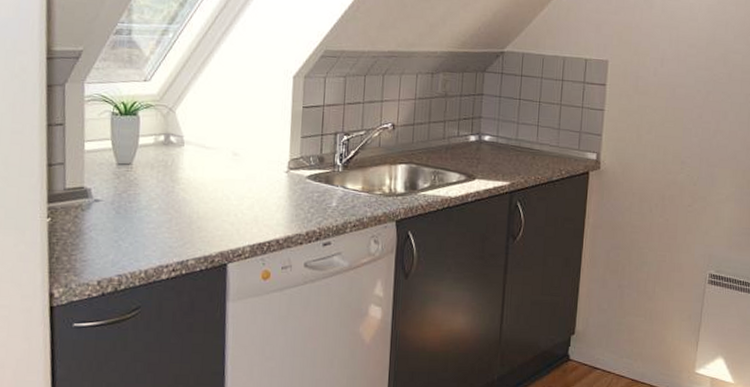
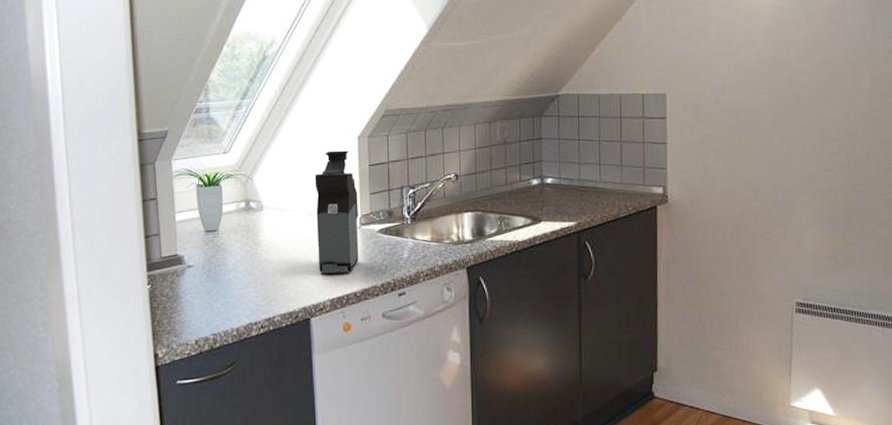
coffee maker: none [240,88,289,219] -> present [315,150,359,274]

